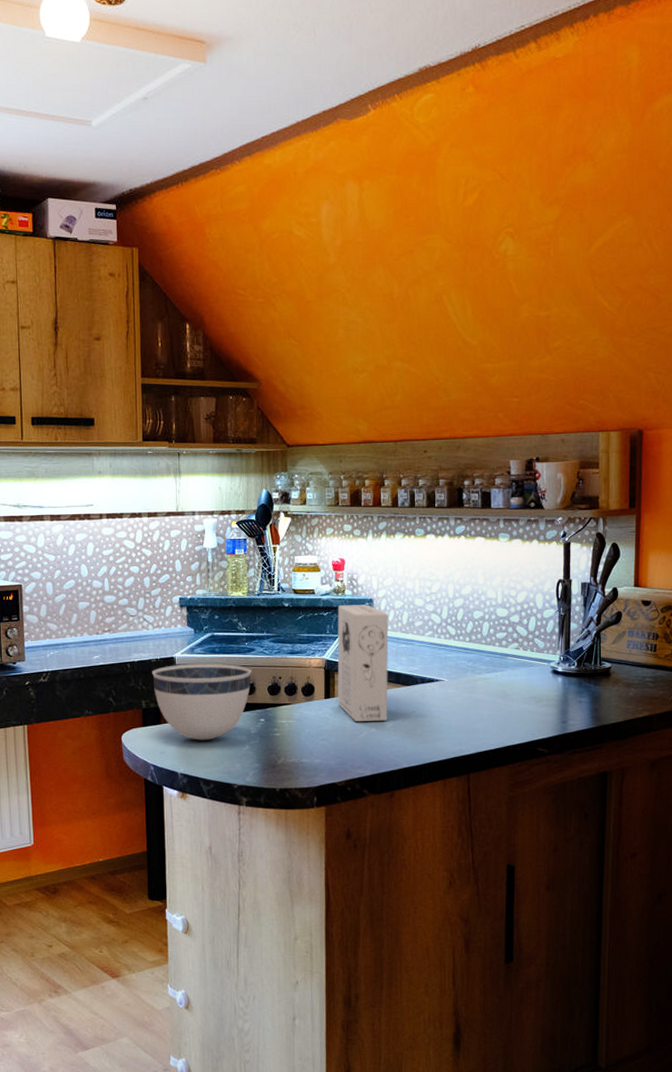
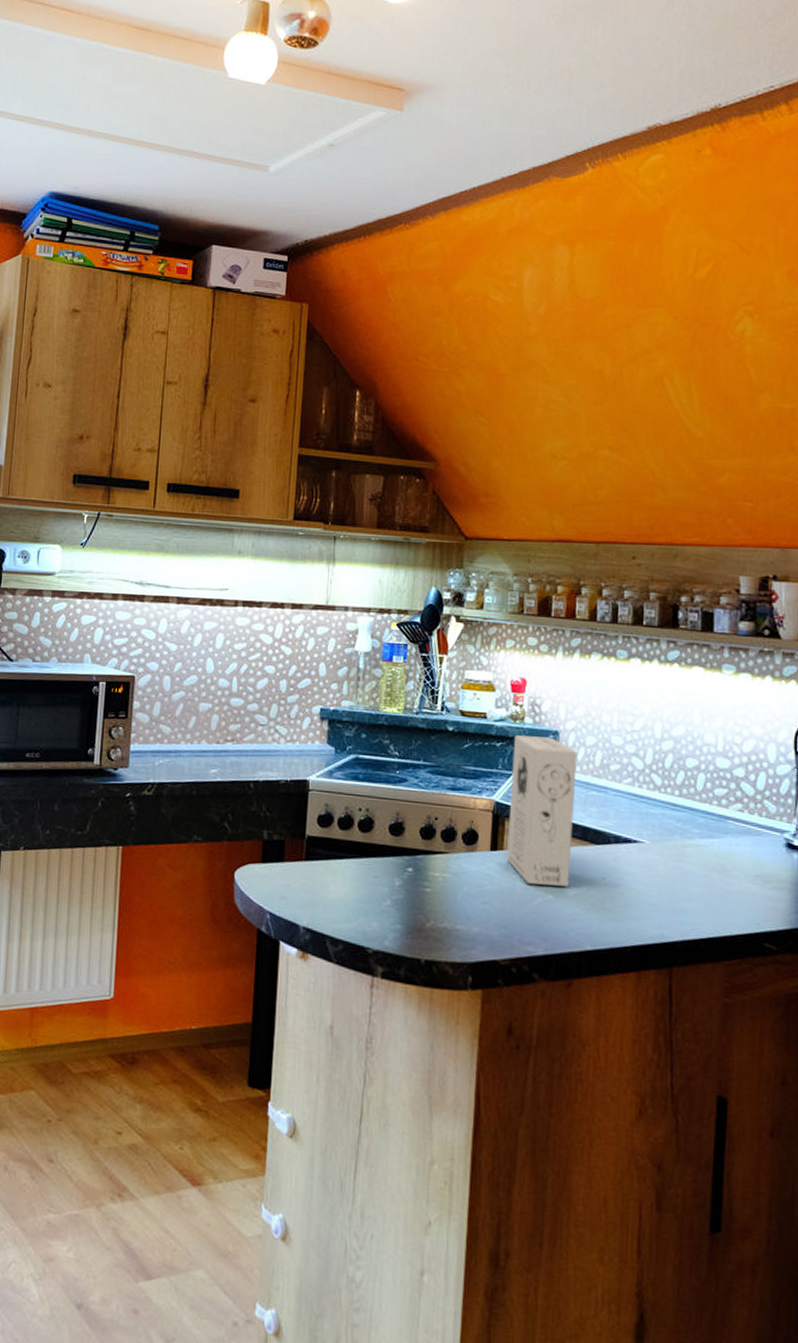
bowl: present [152,663,252,741] -> none [279,789,402,888]

